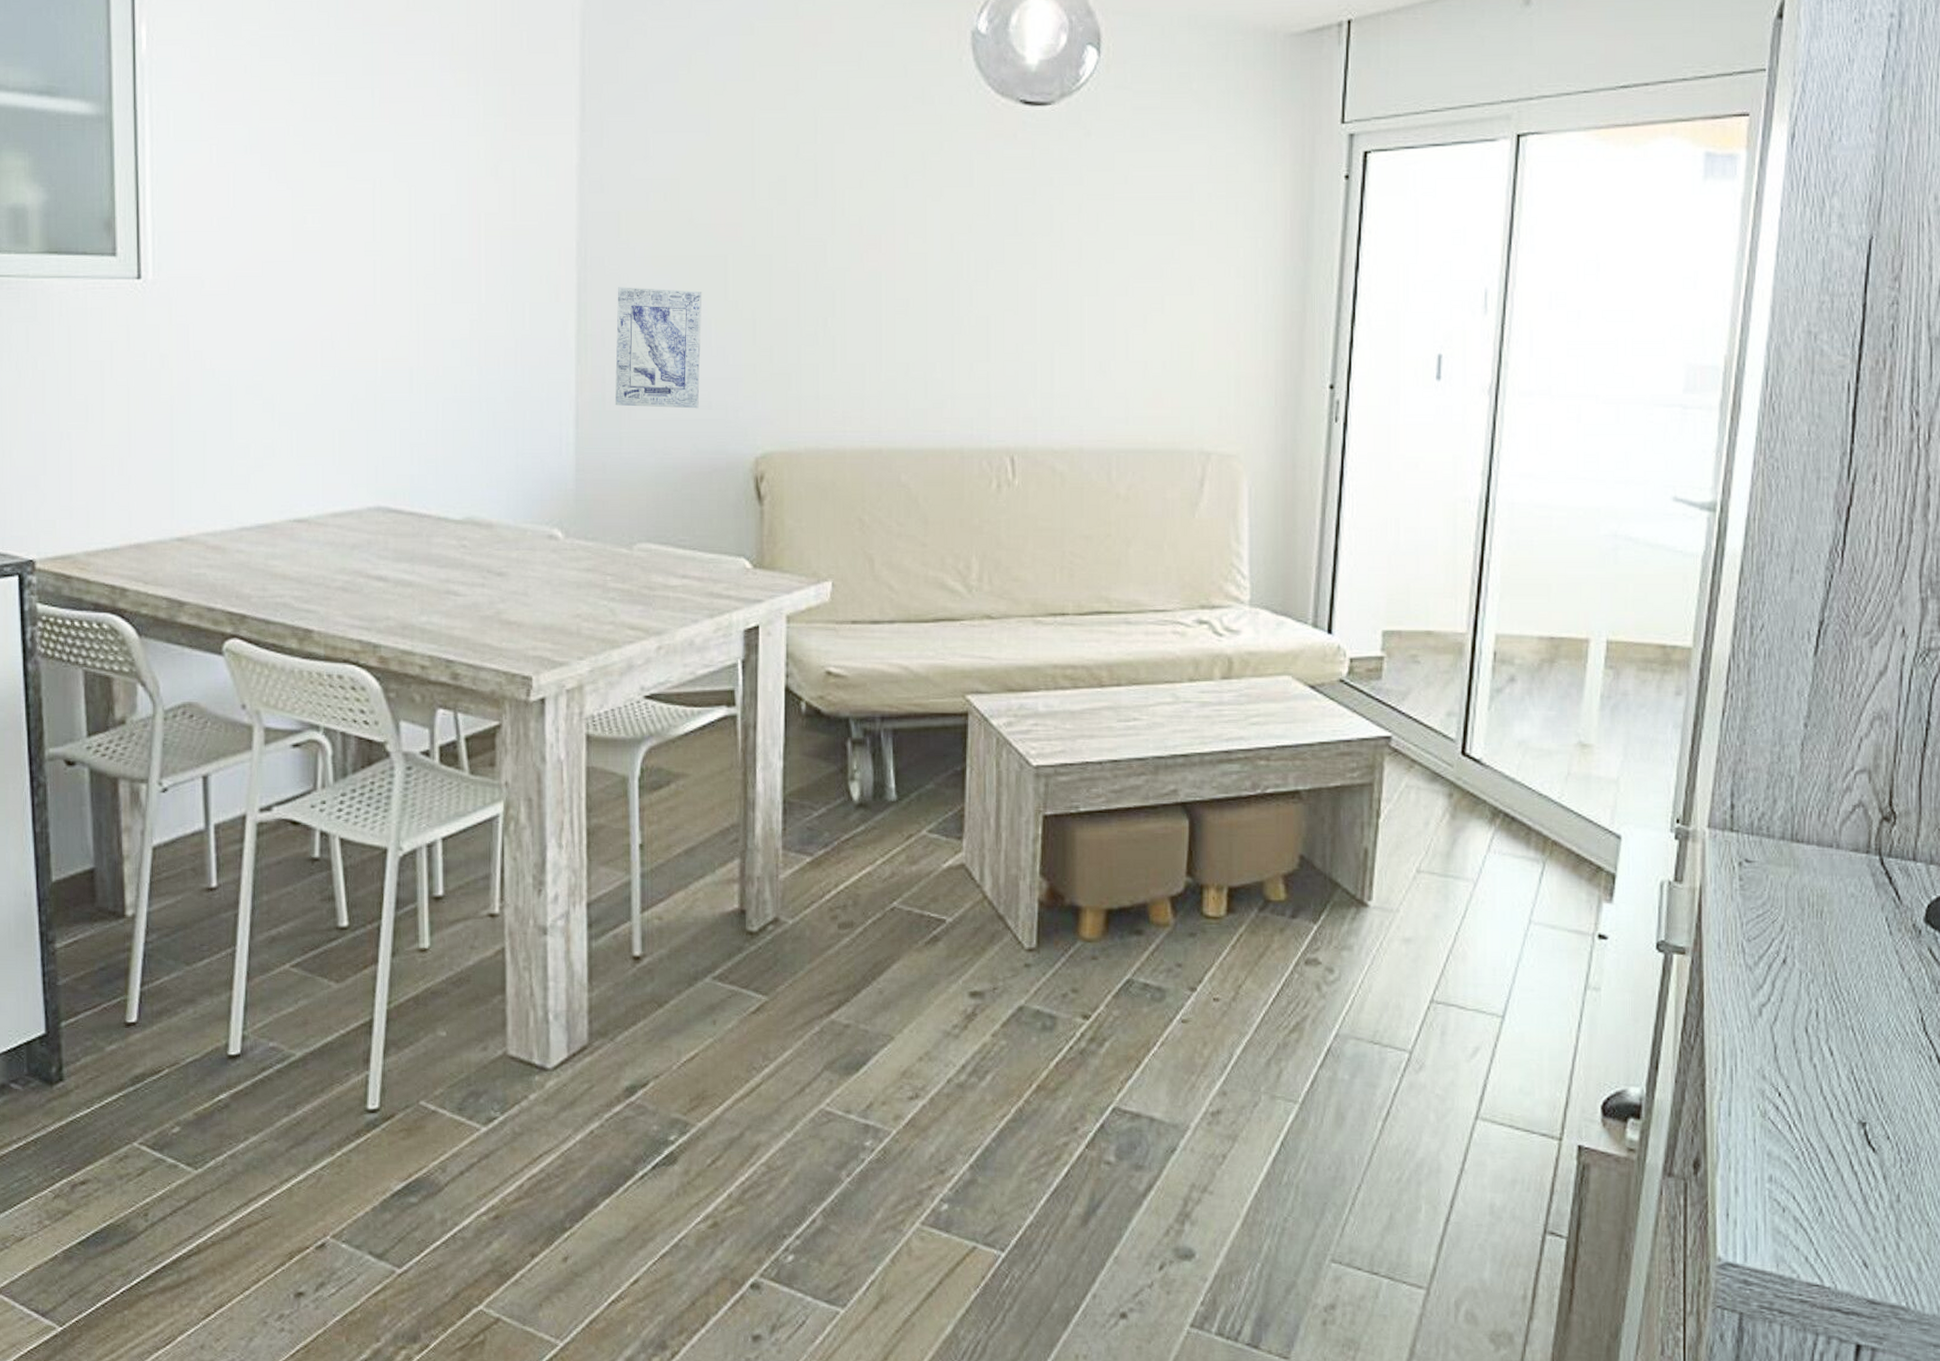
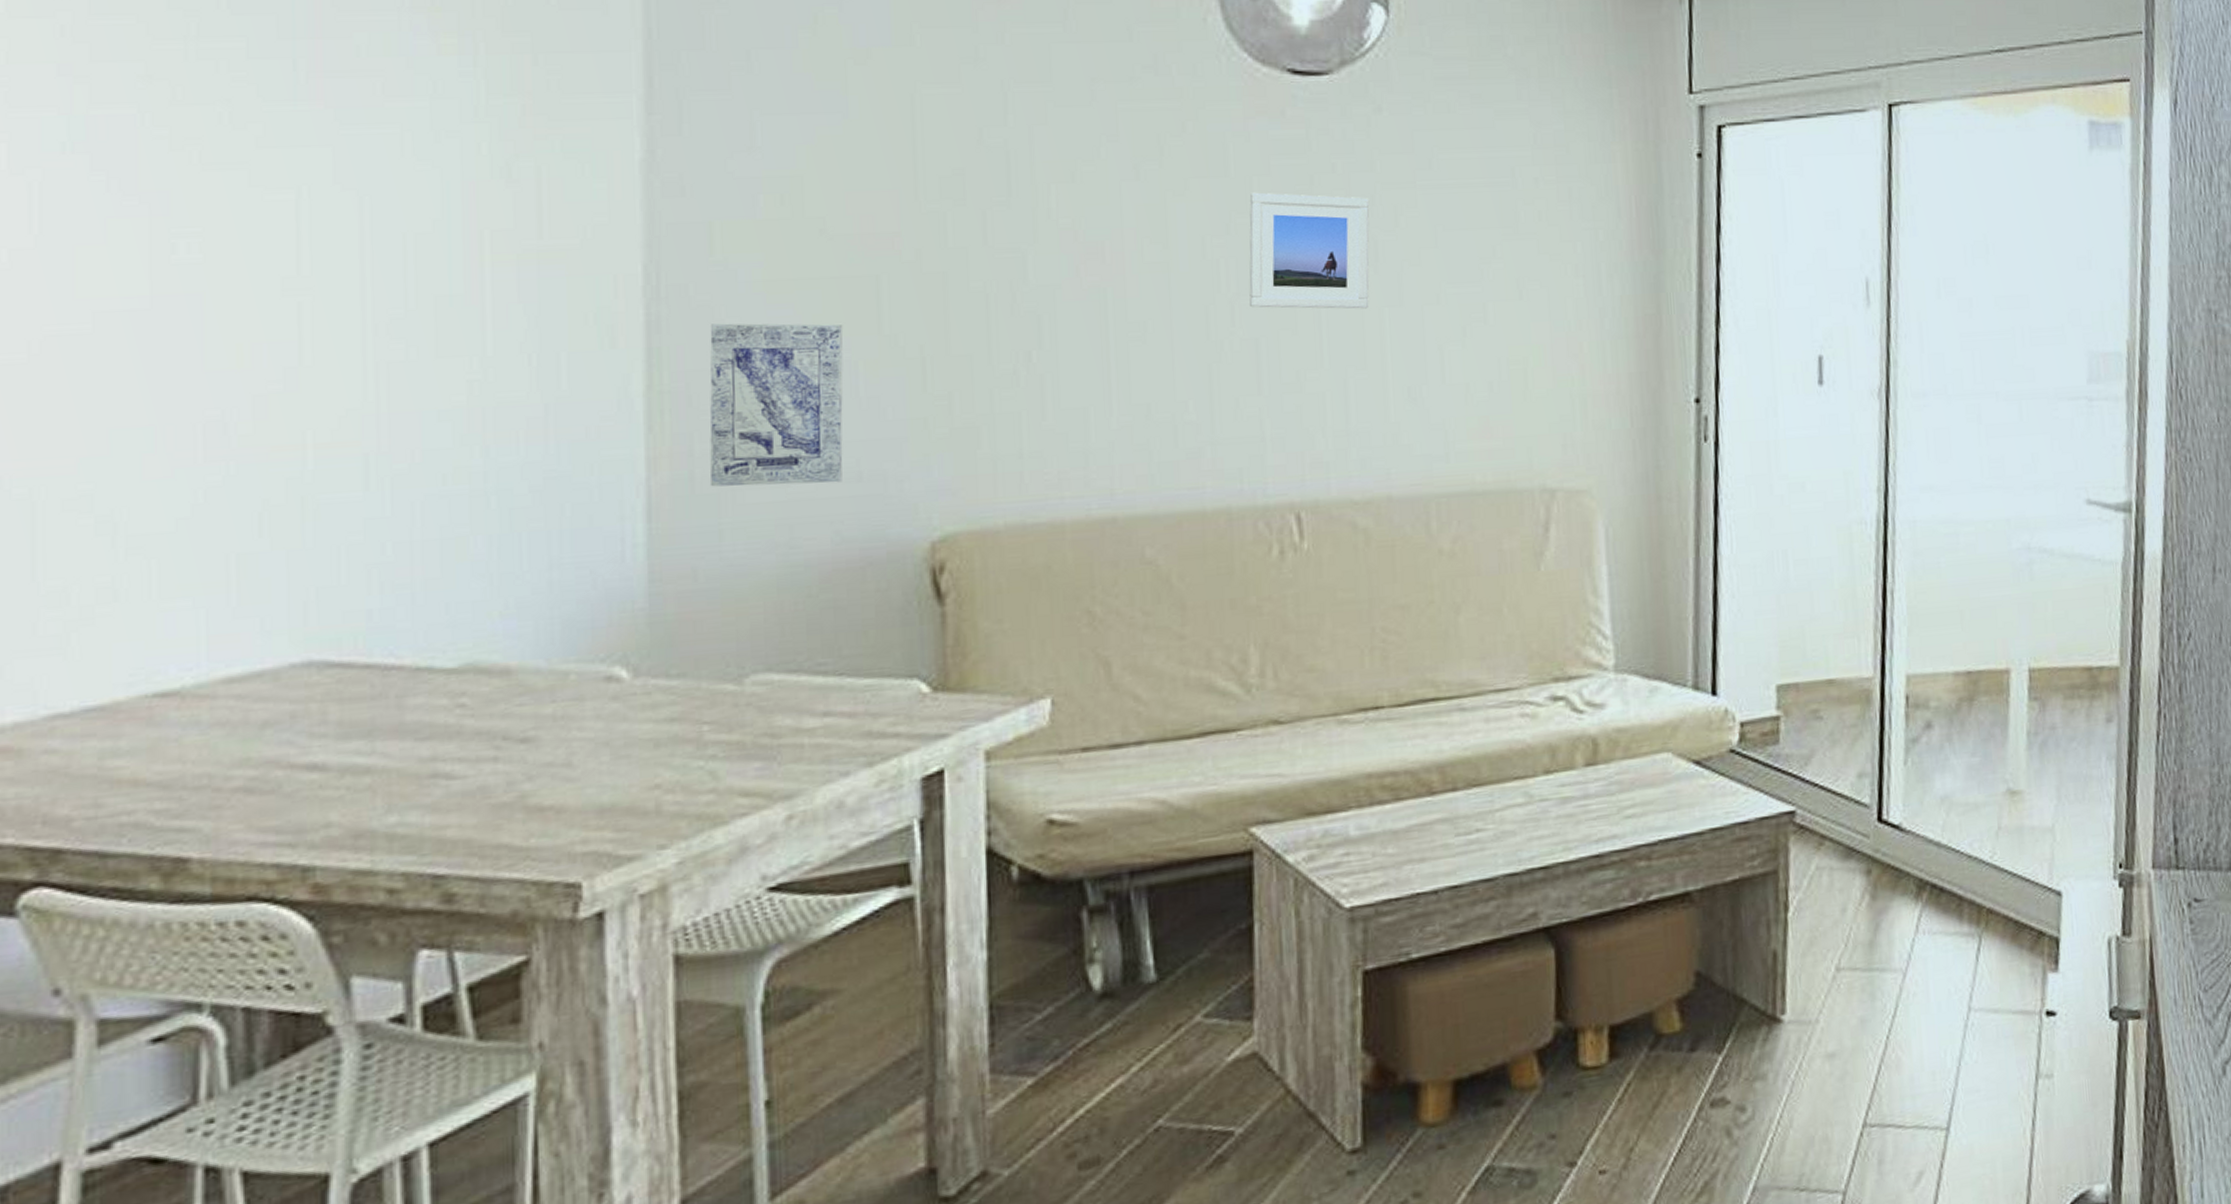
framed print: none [984,200,1078,297] -> present [1249,192,1370,309]

